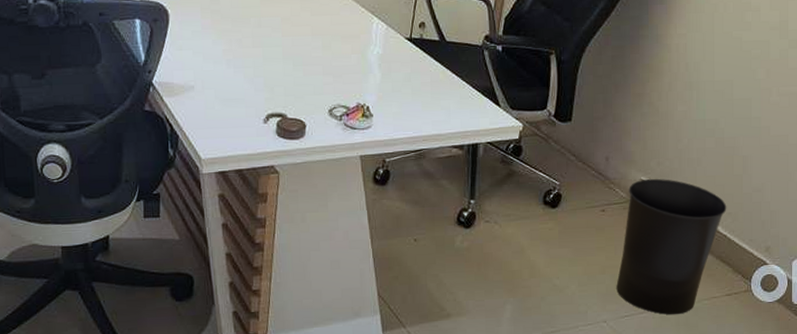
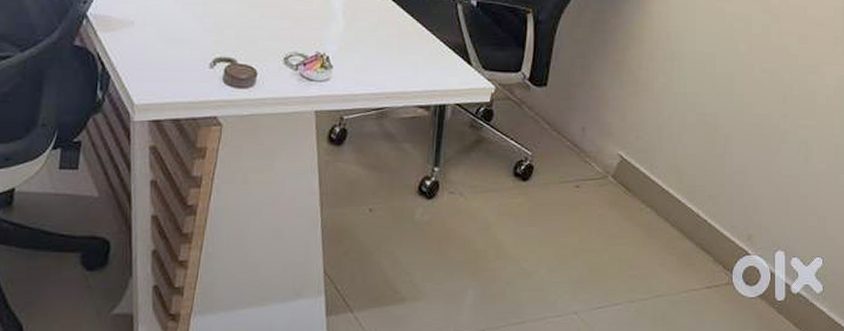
waste bin: present [616,178,727,315] -> none [589,153,708,307]

